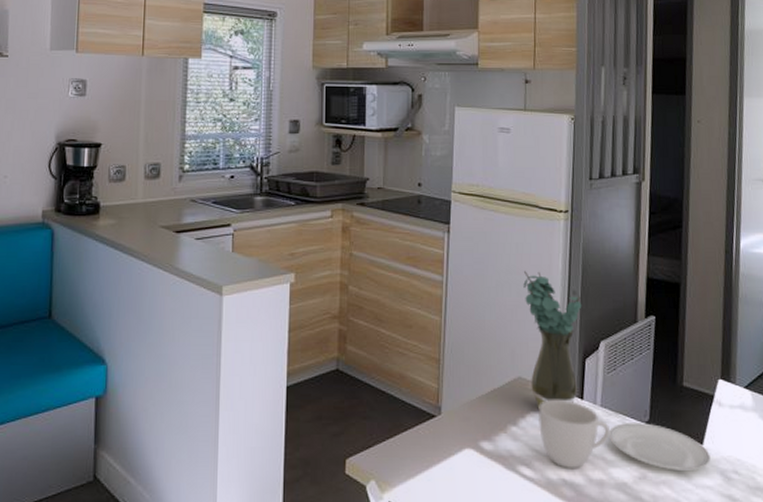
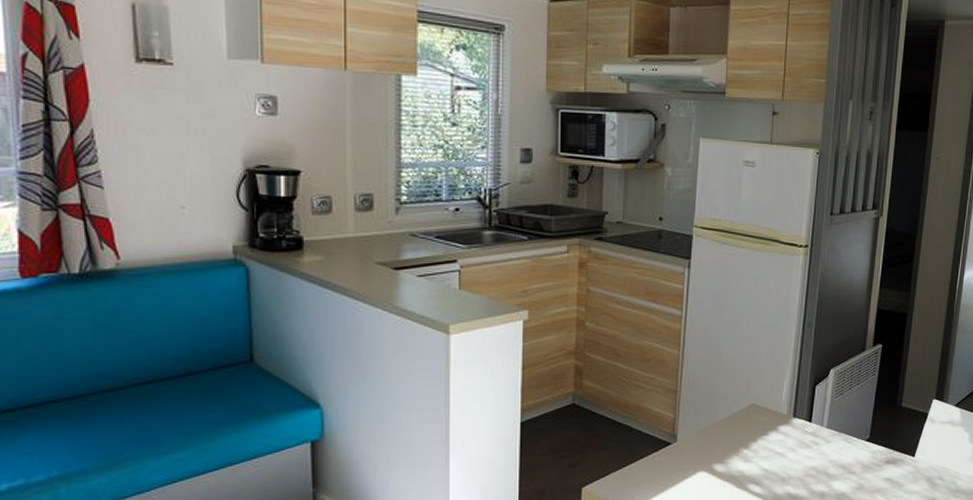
vase: present [523,271,582,410] -> none [761,304,816,434]
cup: present [538,400,610,468] -> none [769,423,833,484]
plate: present [608,423,711,470] -> none [832,440,920,480]

